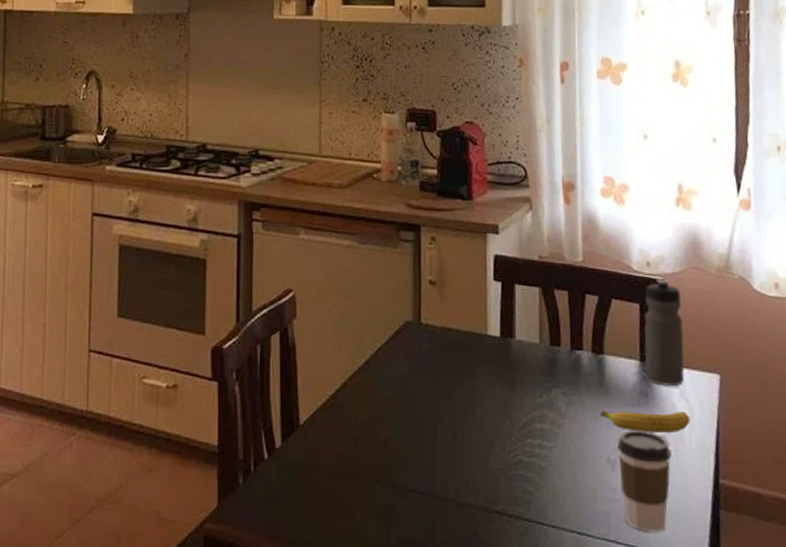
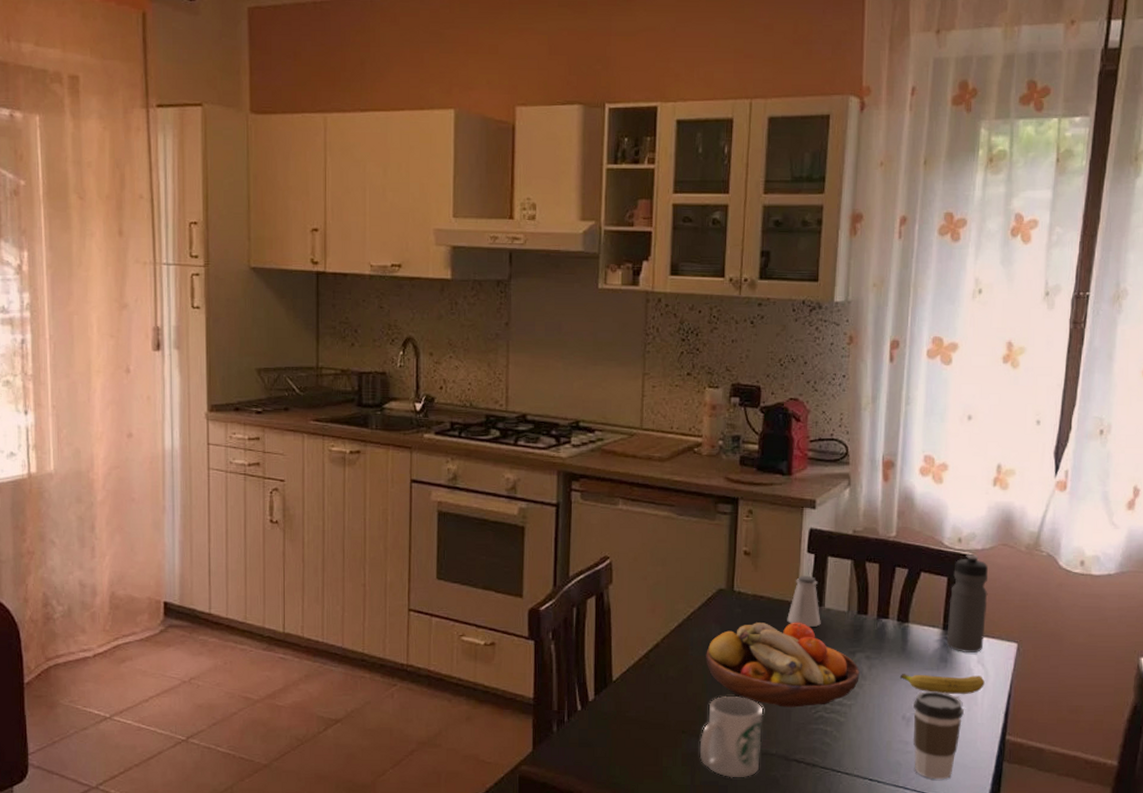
mug: none [394,439,460,534] -> present [699,695,763,778]
fruit bowl: none [396,355,558,451] -> present [706,622,860,708]
saltshaker: none [477,305,513,362] -> present [787,575,821,628]

